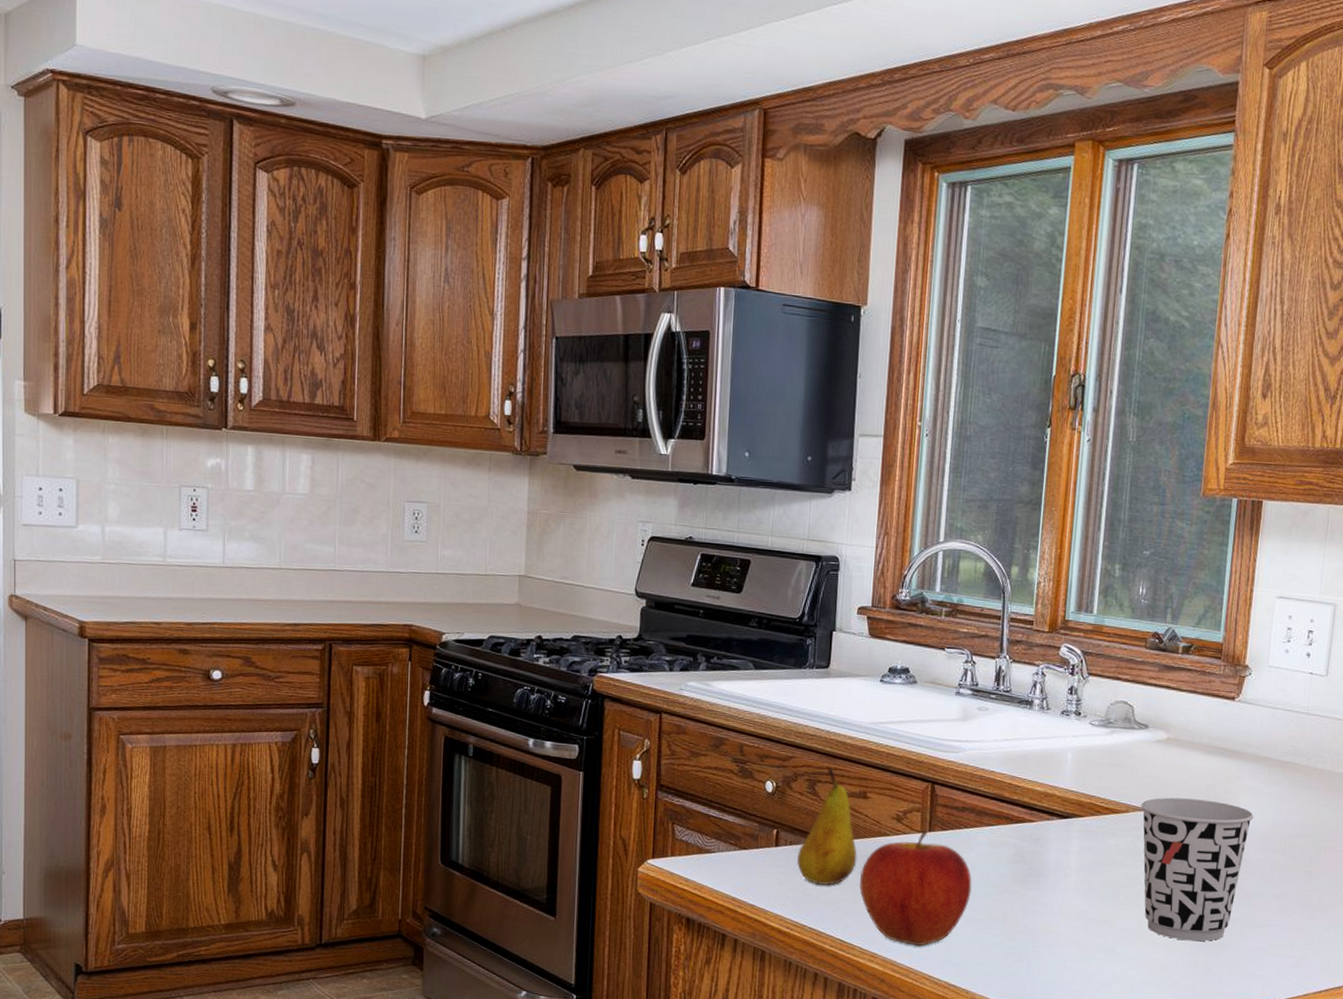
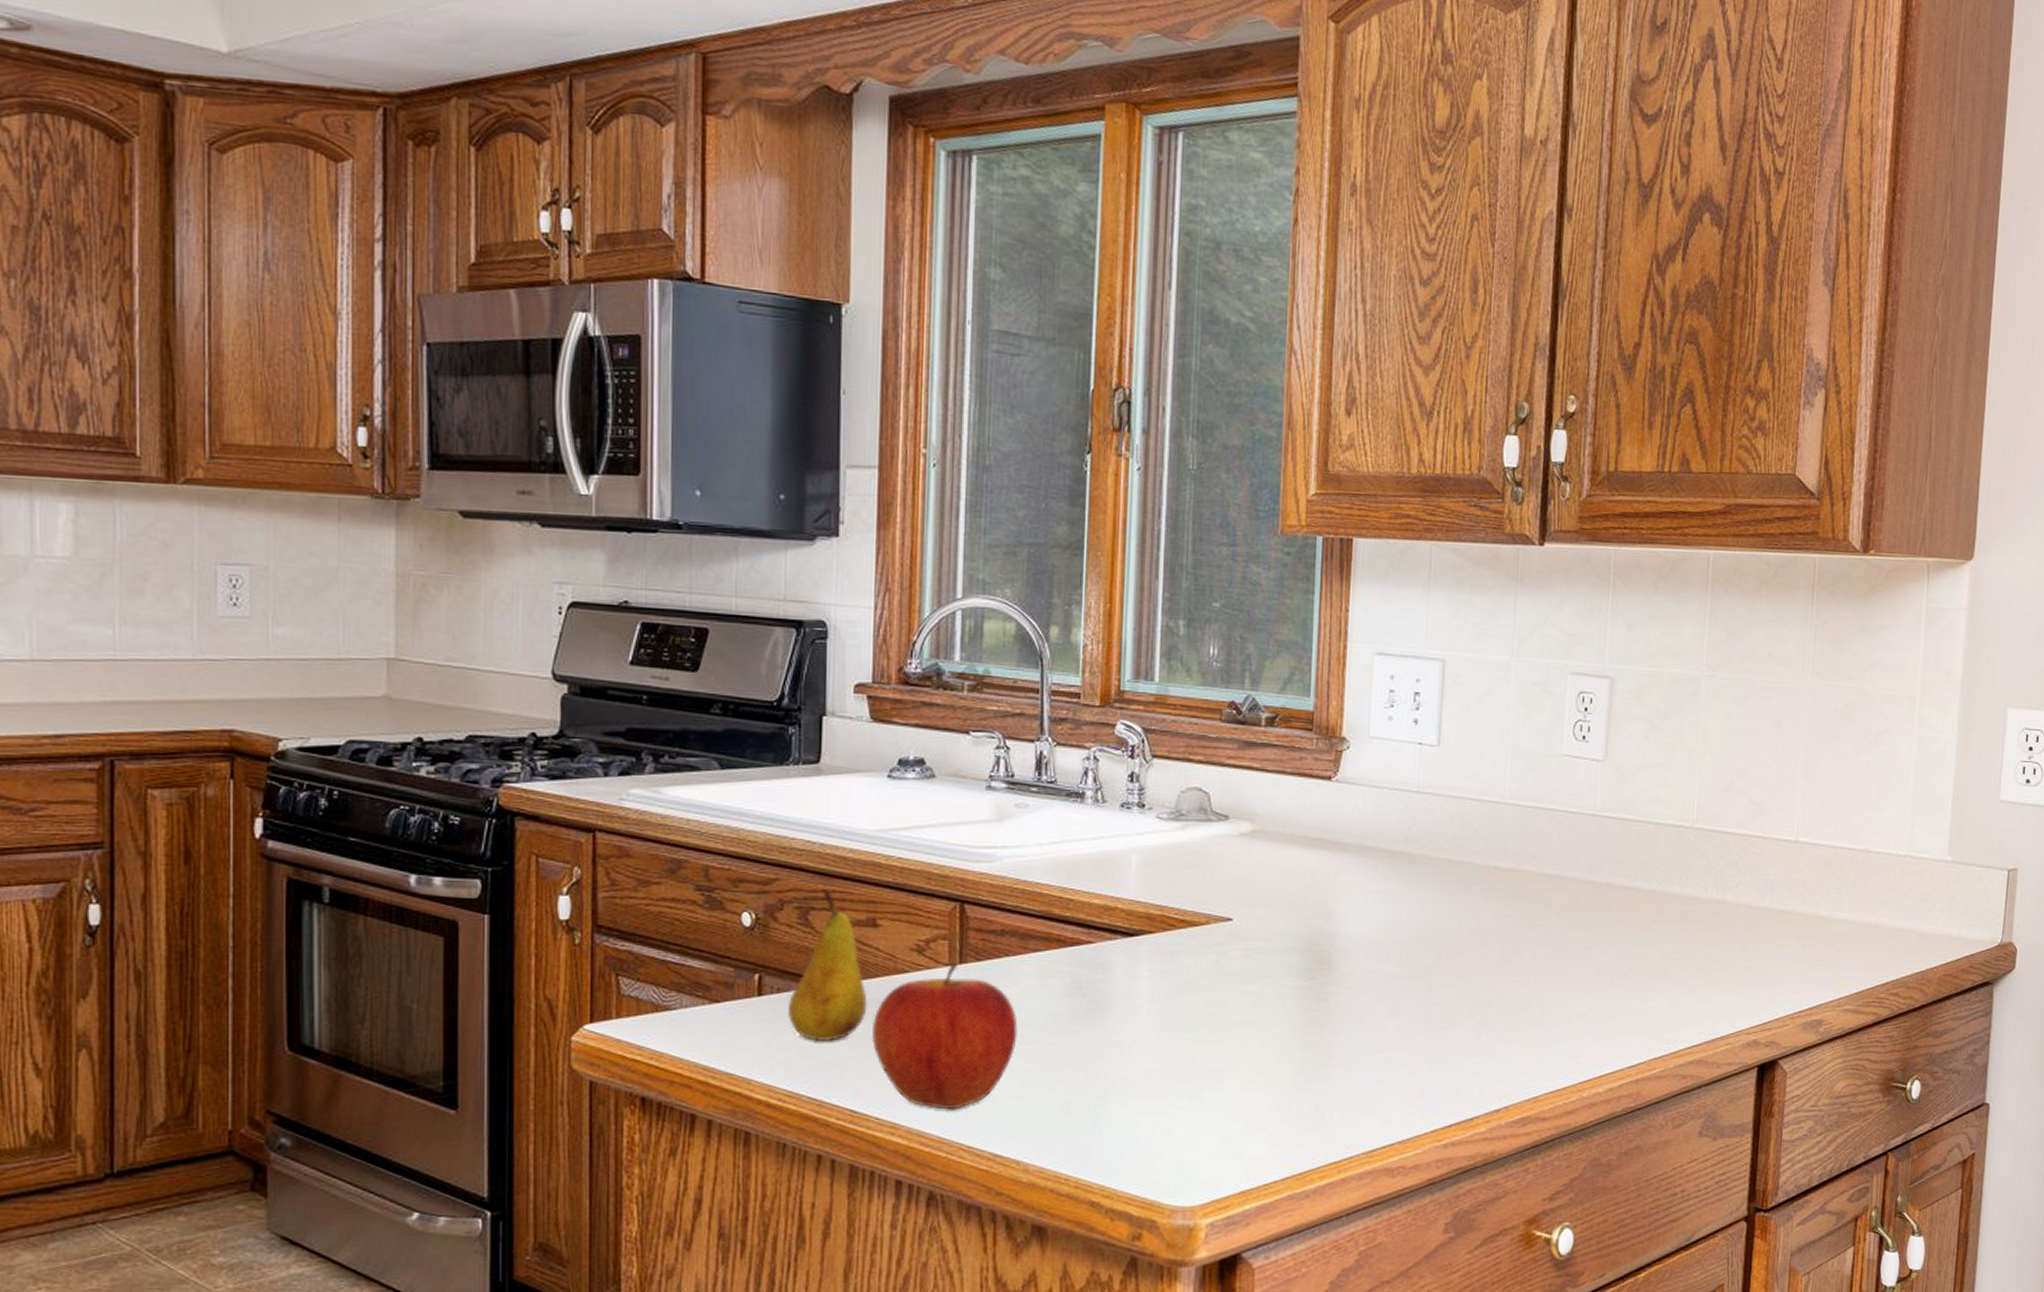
cup: present [1141,797,1254,942] -> none [1224,902,1361,1077]

